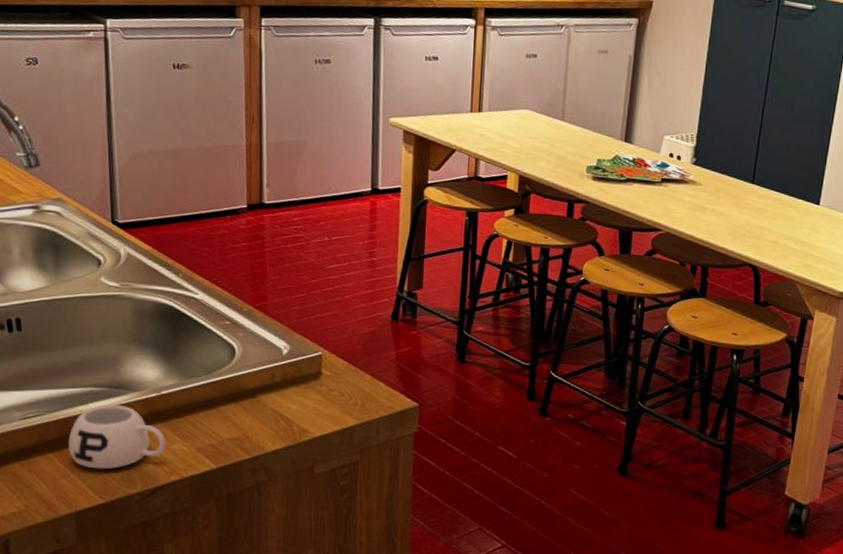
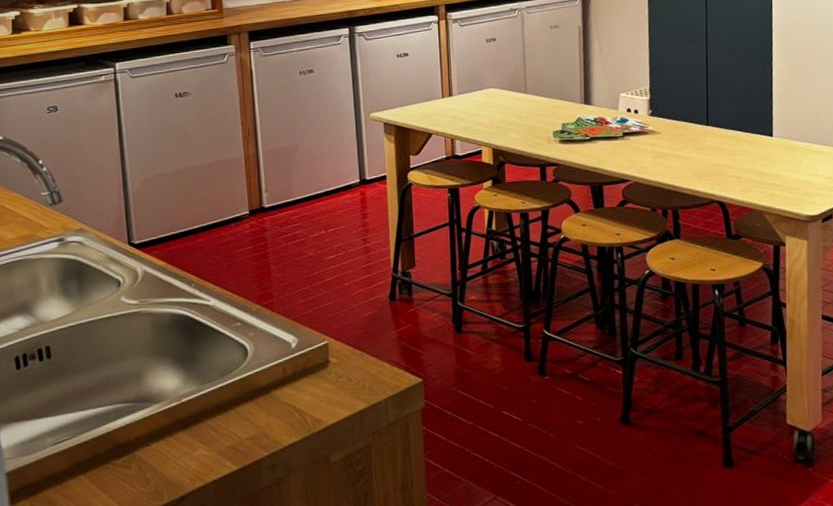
mug: present [68,404,166,470] -> none [97,418,189,485]

